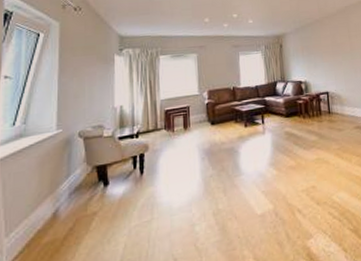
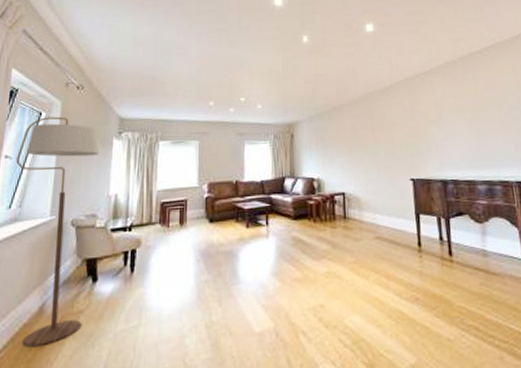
floor lamp: none [17,37,102,250] -> present [16,116,100,347]

